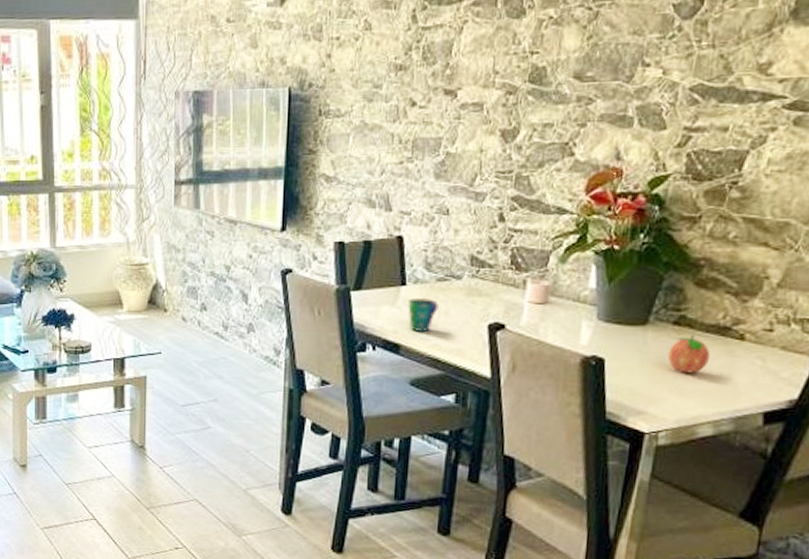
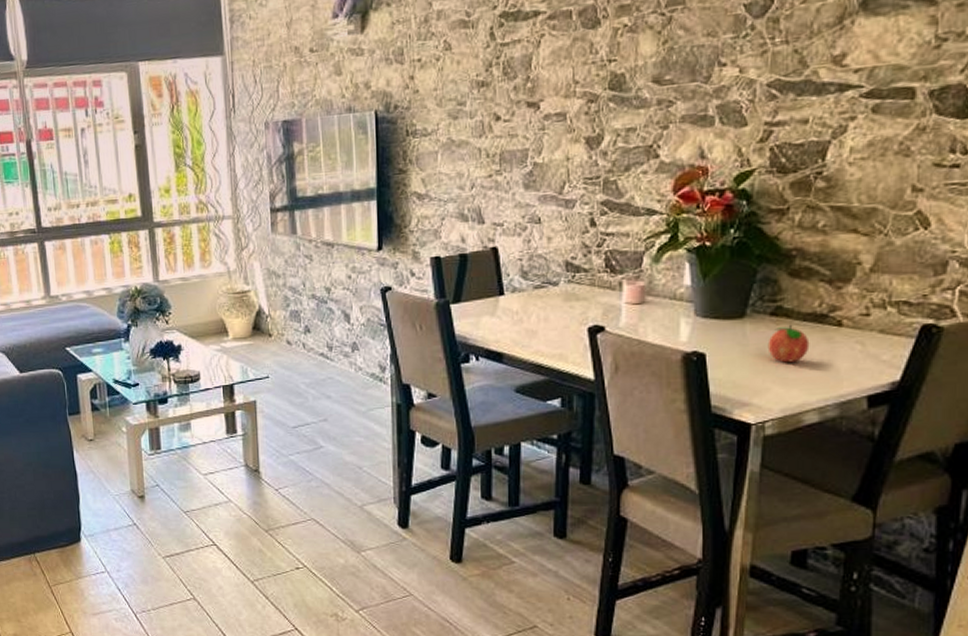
cup: present [407,297,439,332] -> none [507,306,538,339]

